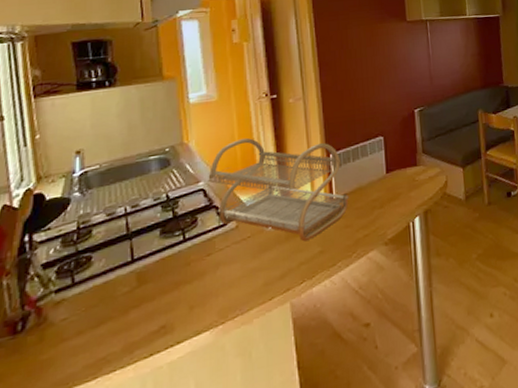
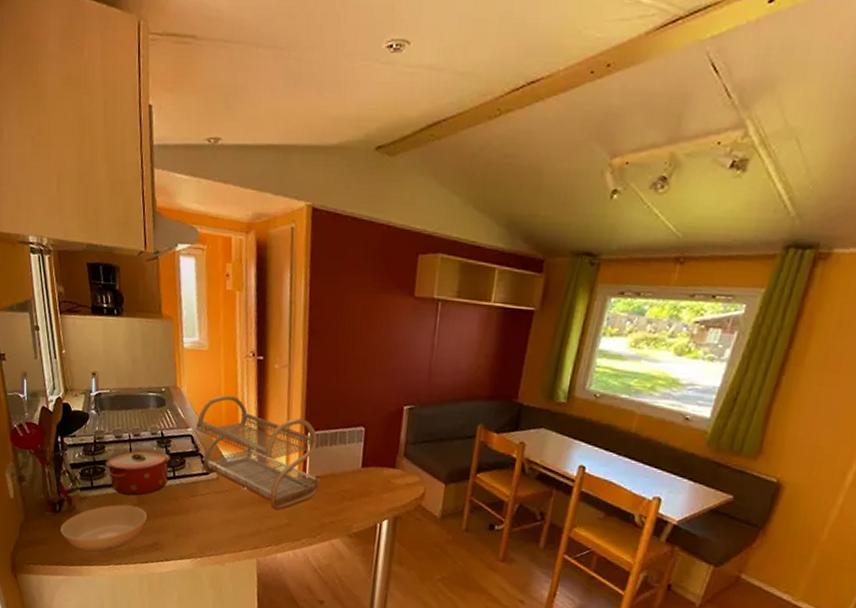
bowl: none [22,289,150,373] -> present [60,504,147,552]
casserole: none [92,216,178,281] -> present [105,450,170,496]

